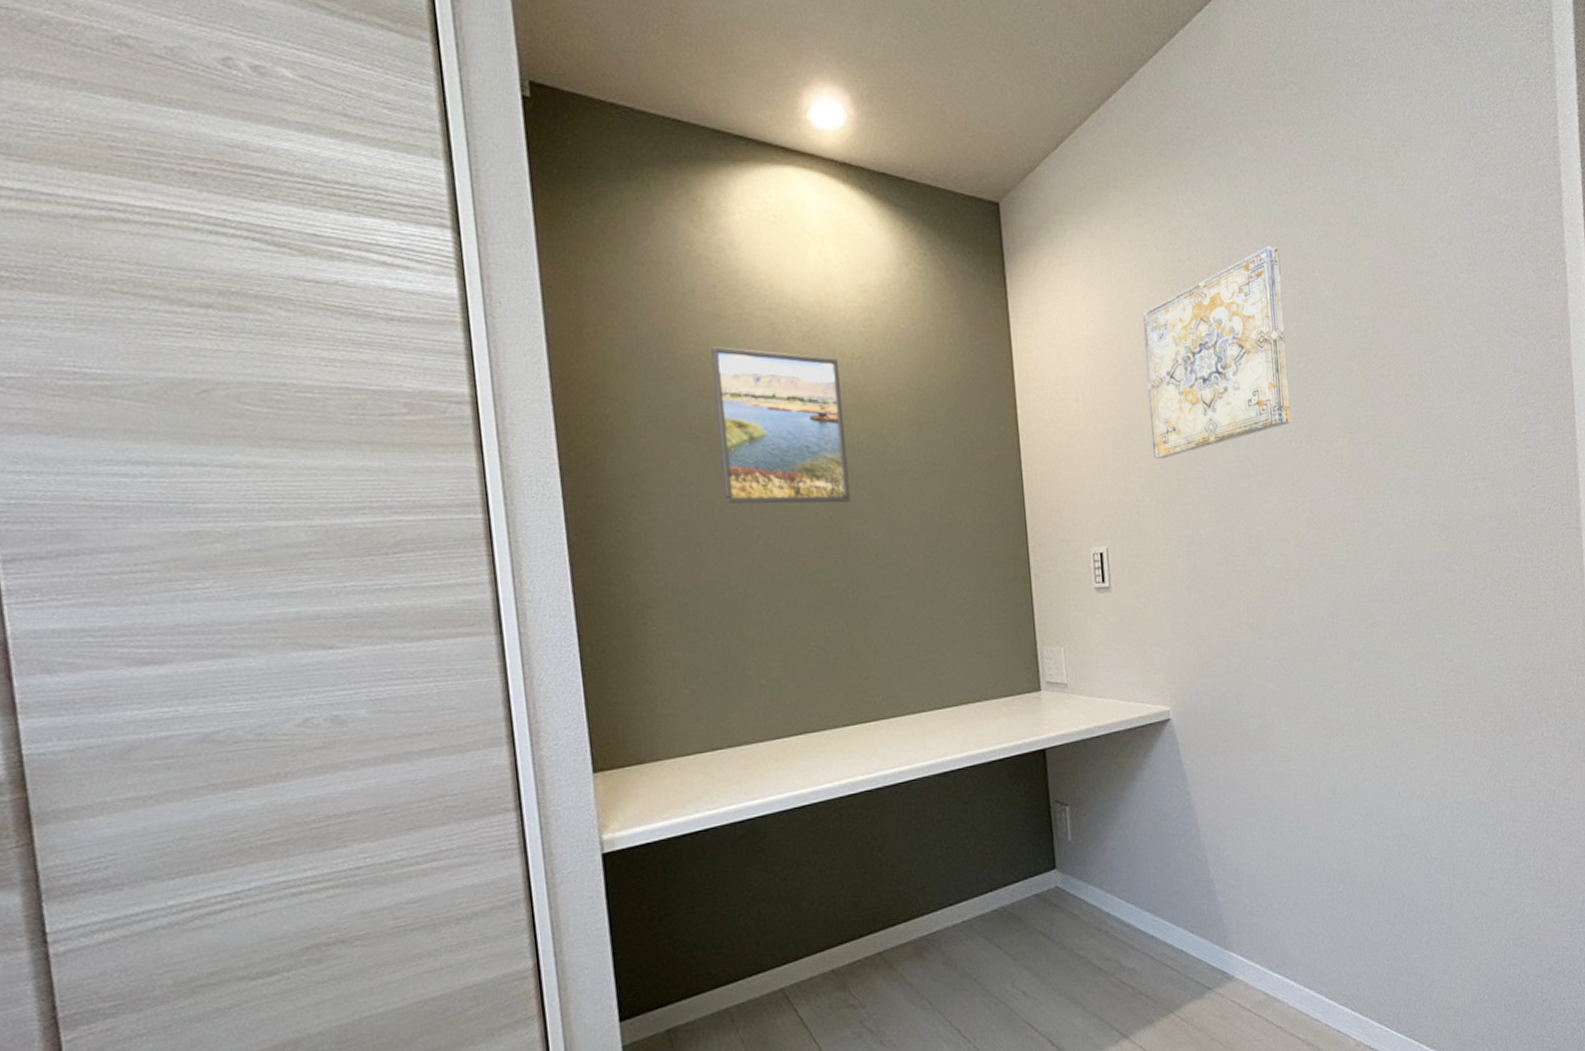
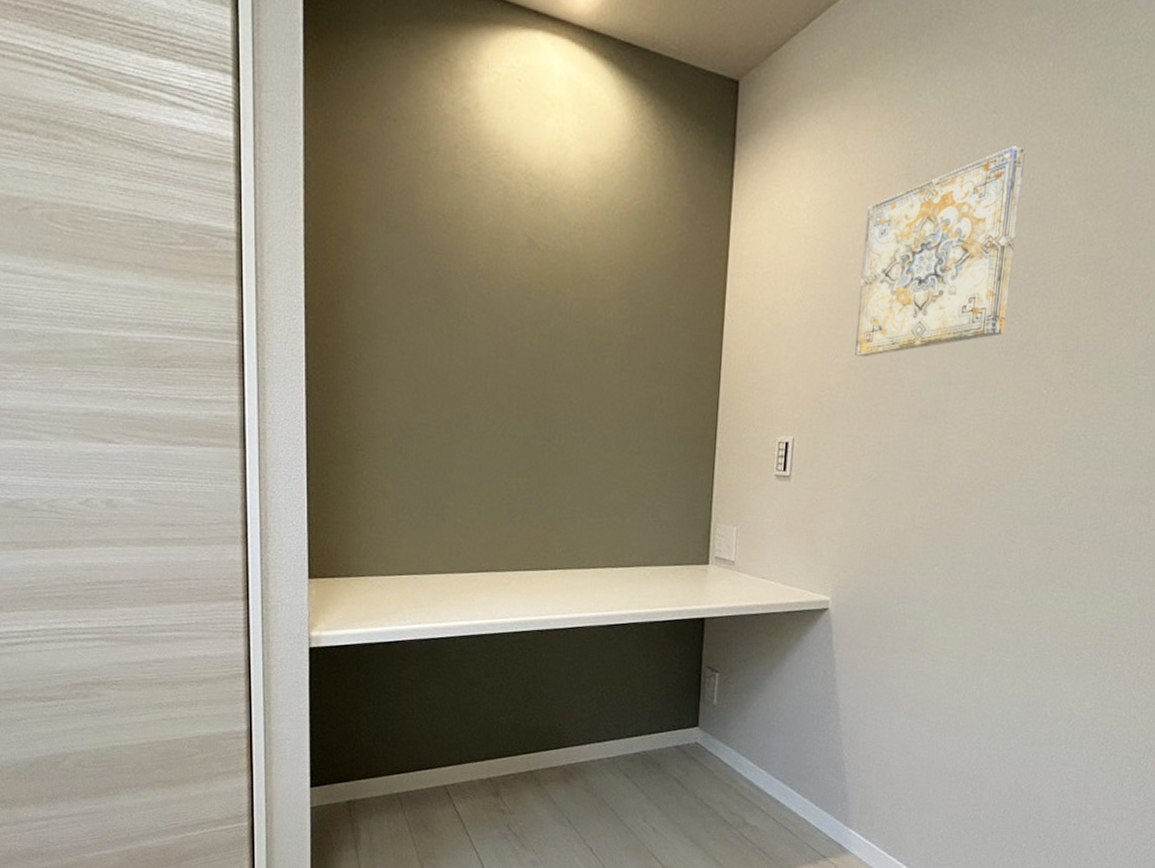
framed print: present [710,346,851,505] -> none [444,205,562,367]

